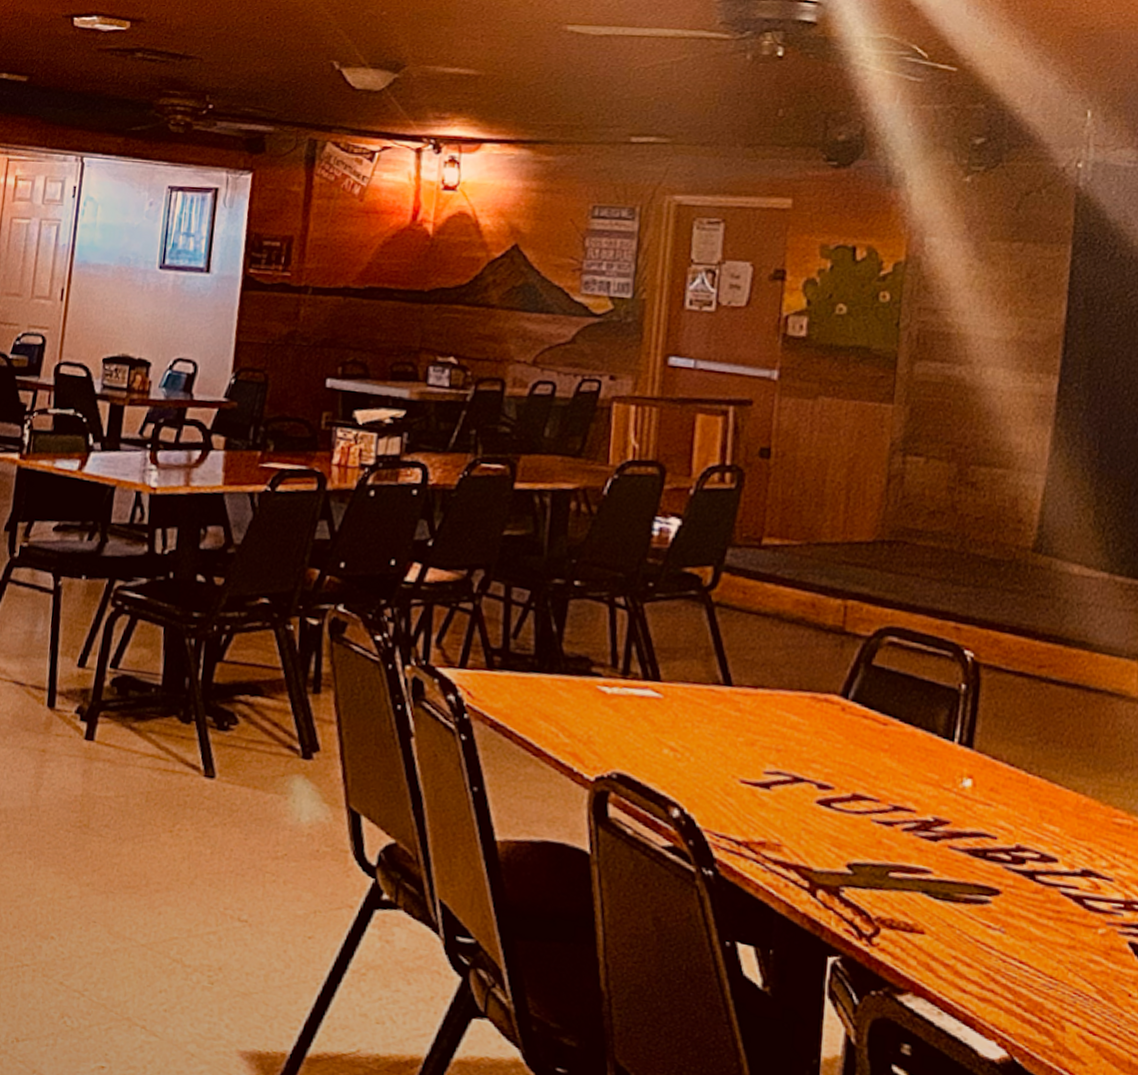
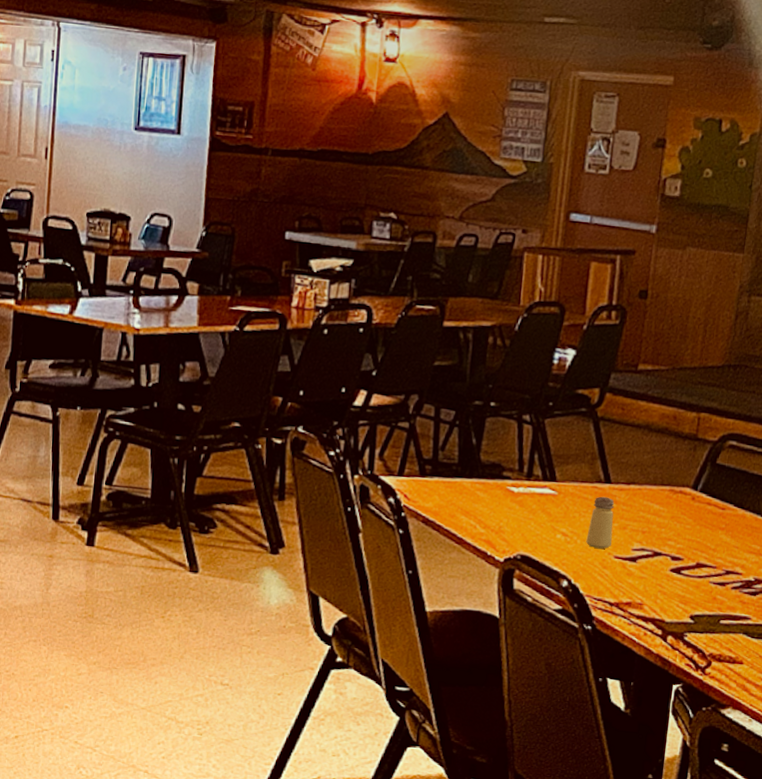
saltshaker: none [702,702,738,770] -> present [586,496,615,549]

